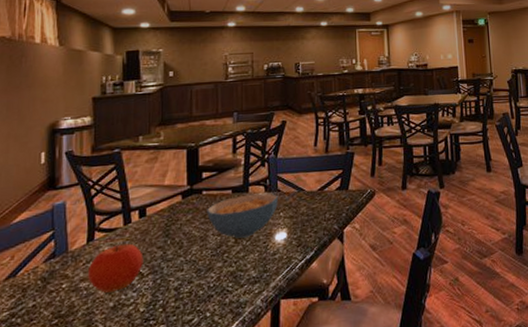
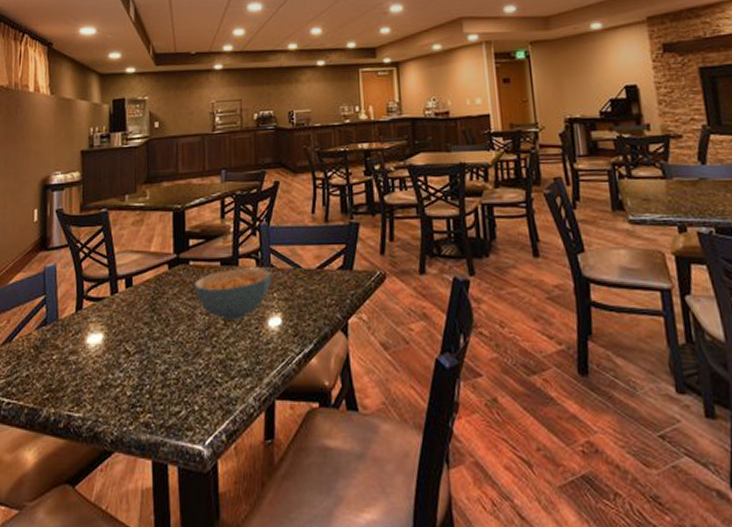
fruit: present [88,243,144,294] -> none [77,316,130,371]

